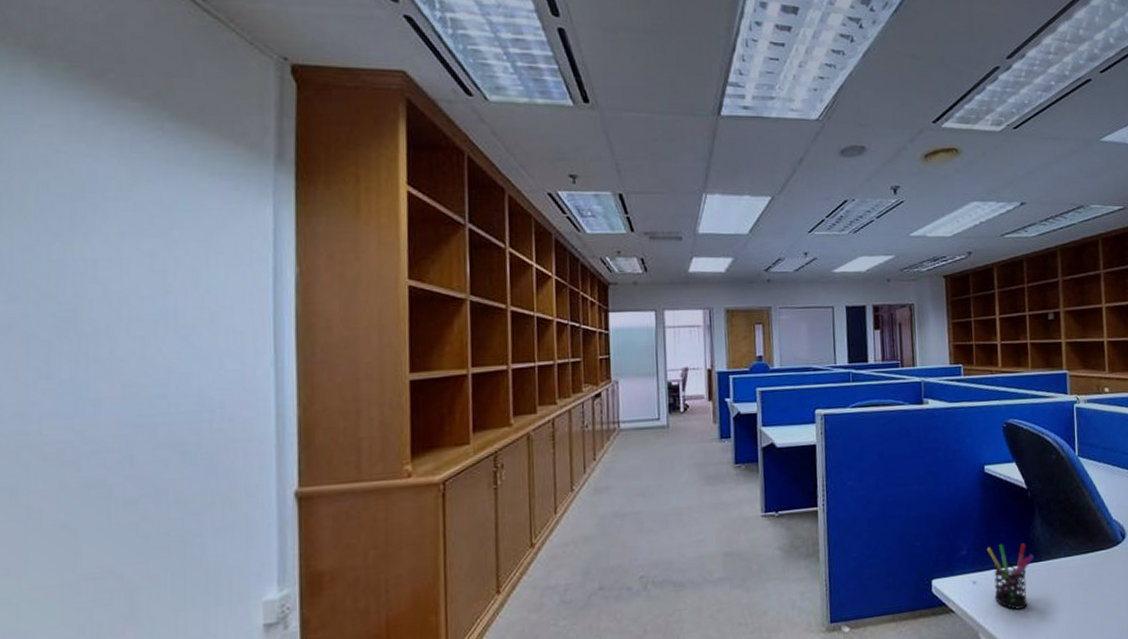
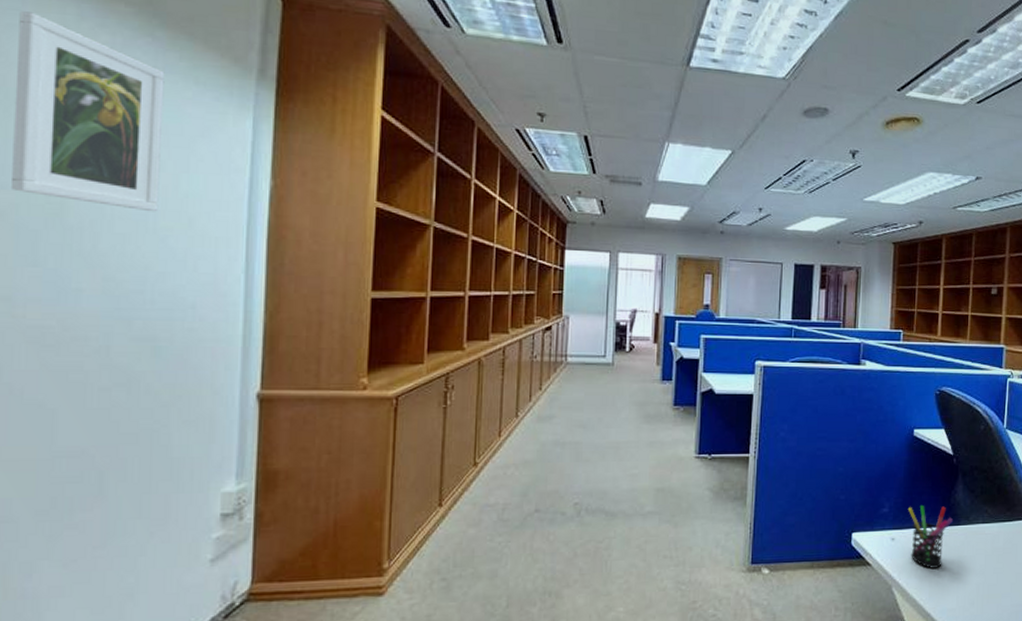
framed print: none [19,115,179,311] -> present [12,11,165,212]

